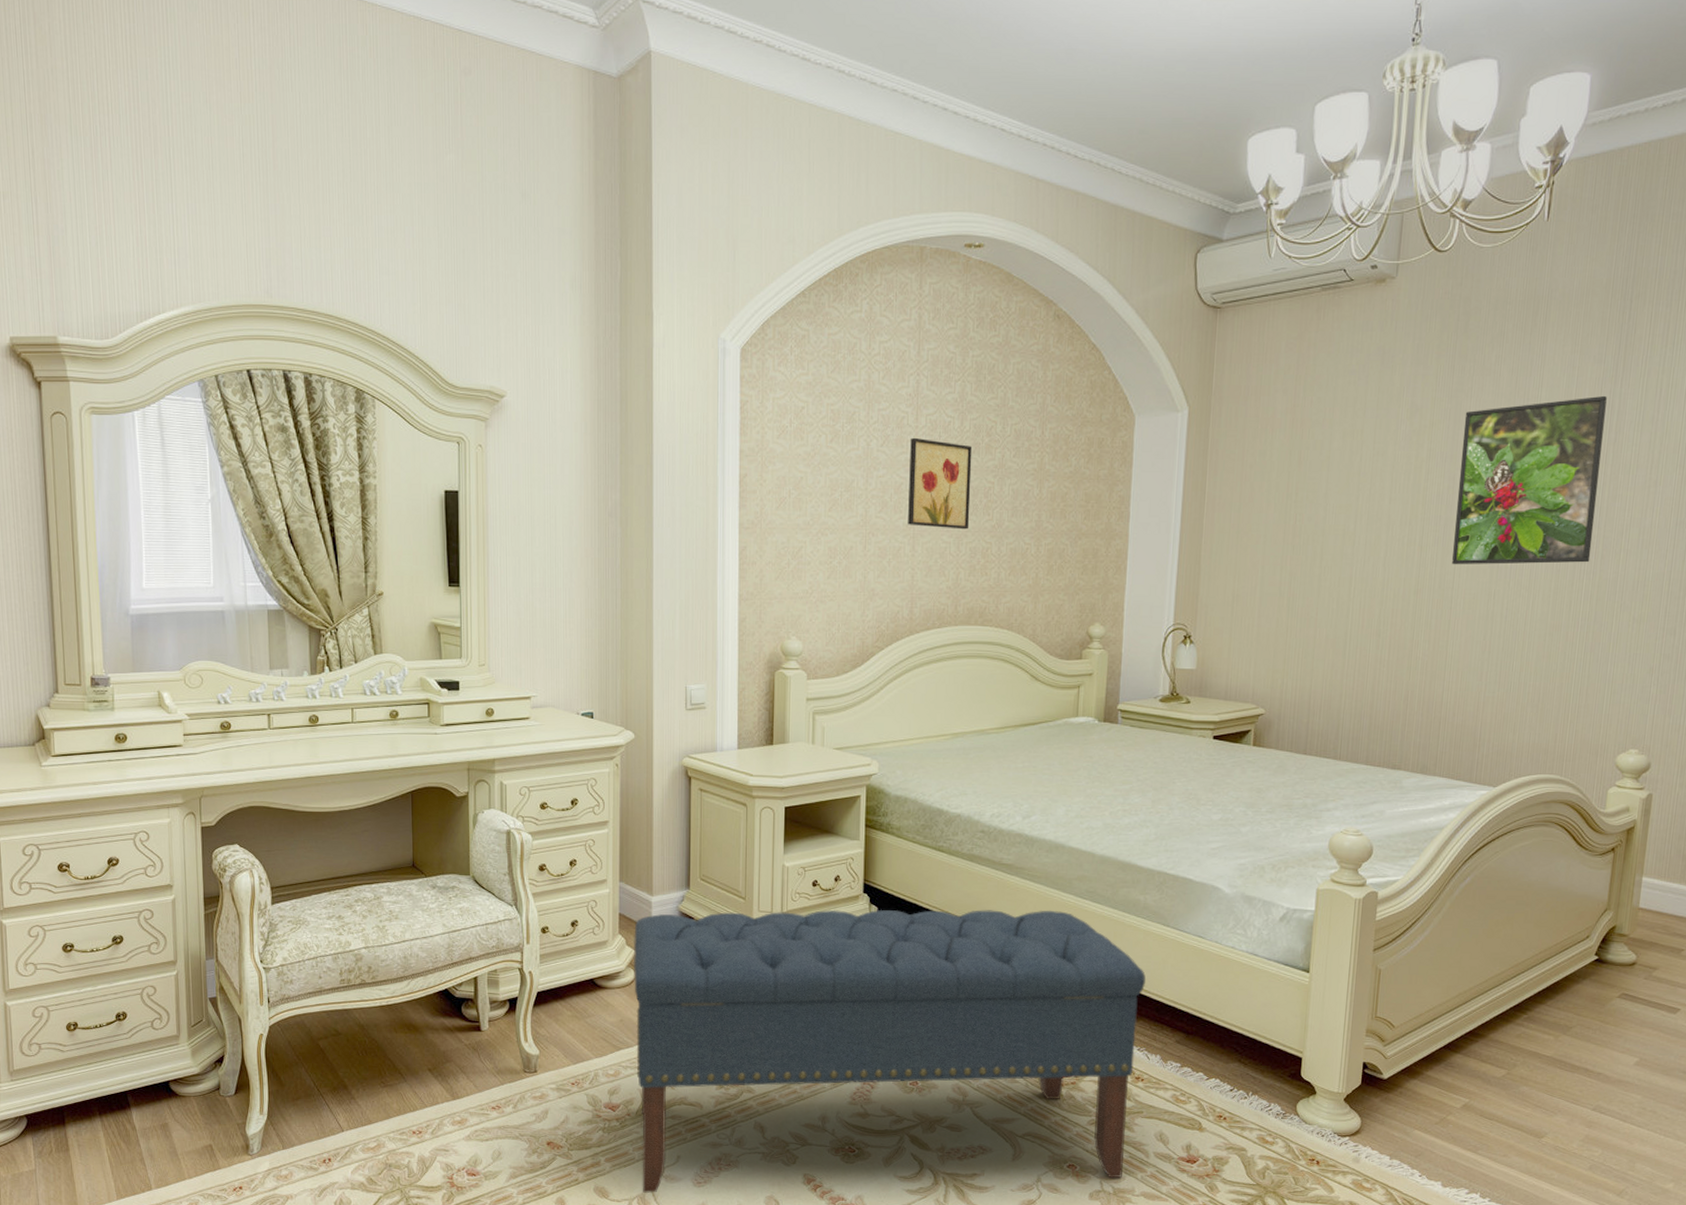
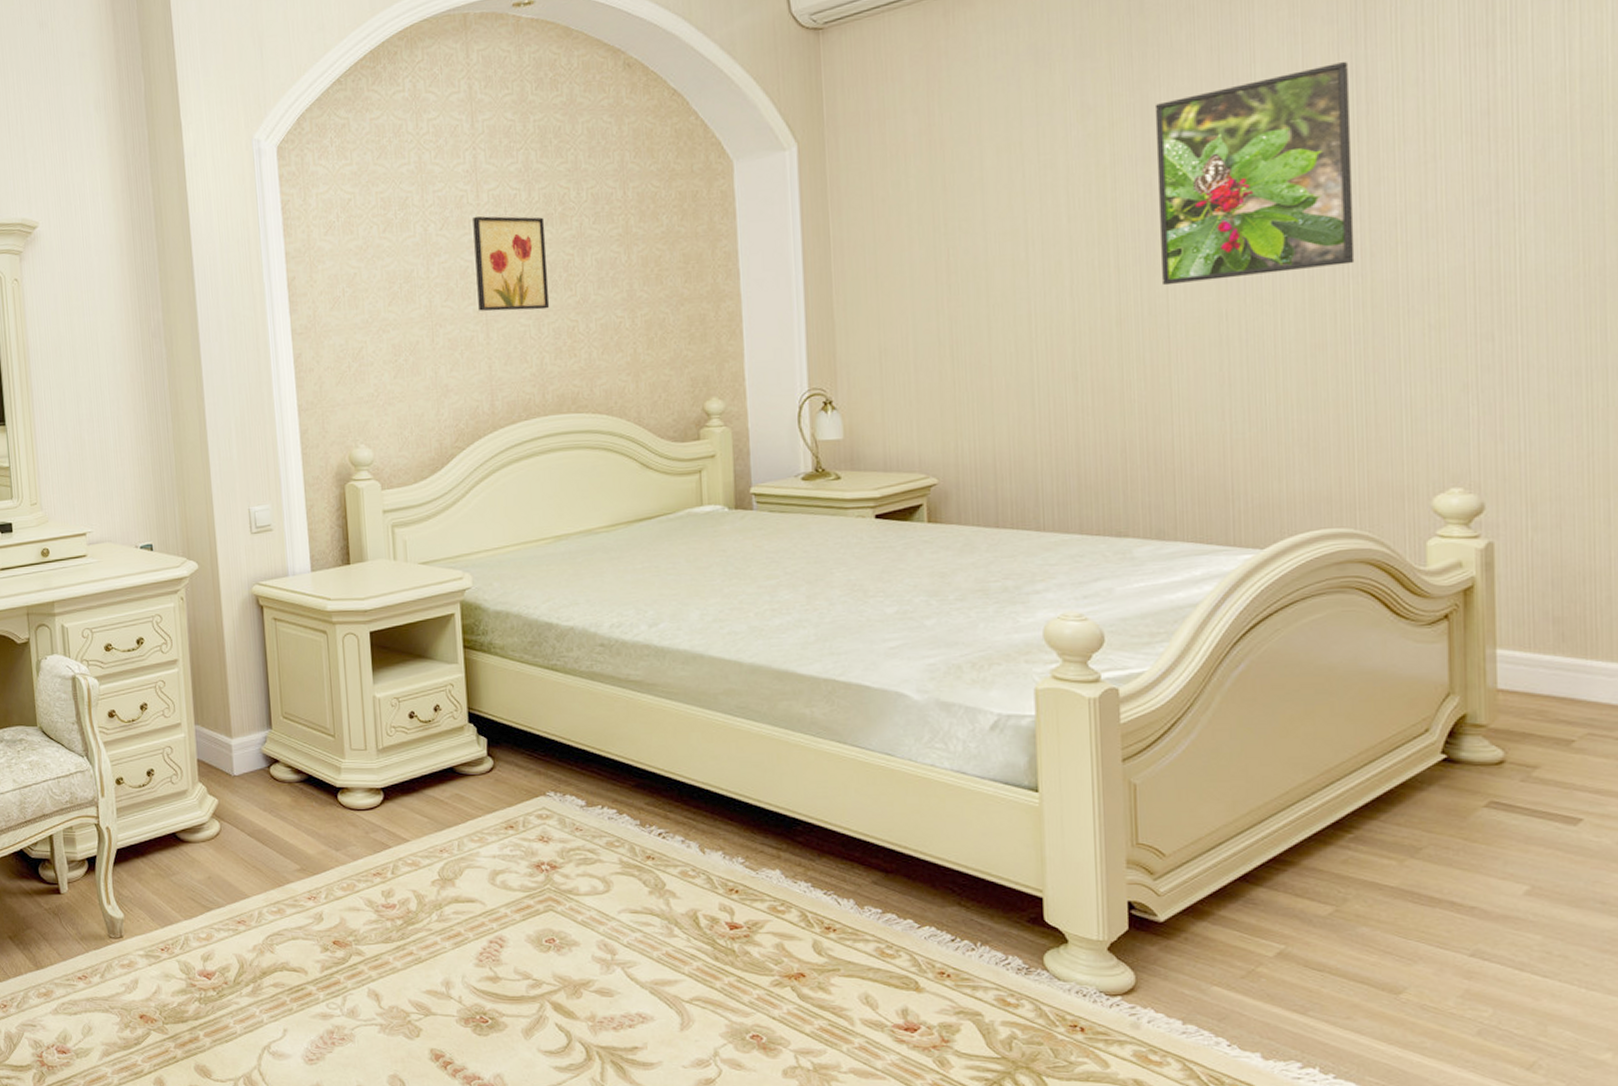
bench: present [633,909,1146,1193] -> none [215,731,824,1072]

